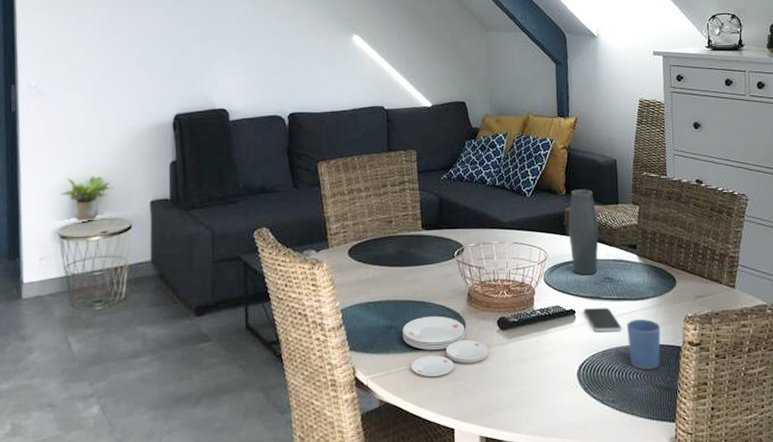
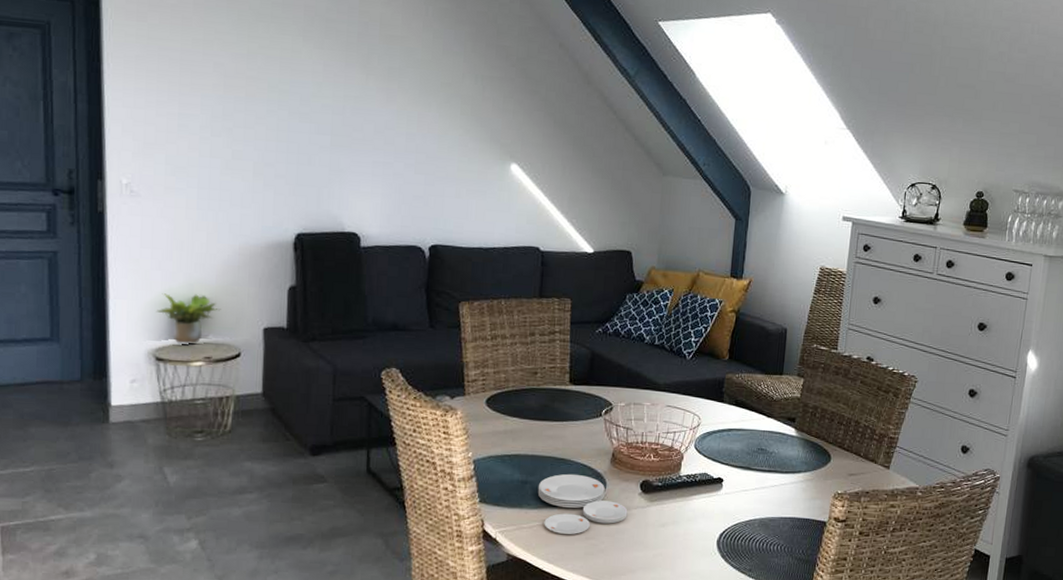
vase: present [568,189,599,275] -> none [726,356,759,445]
smartphone: present [583,307,623,333] -> none [731,477,770,503]
mug: present [627,319,661,370] -> none [772,492,809,543]

